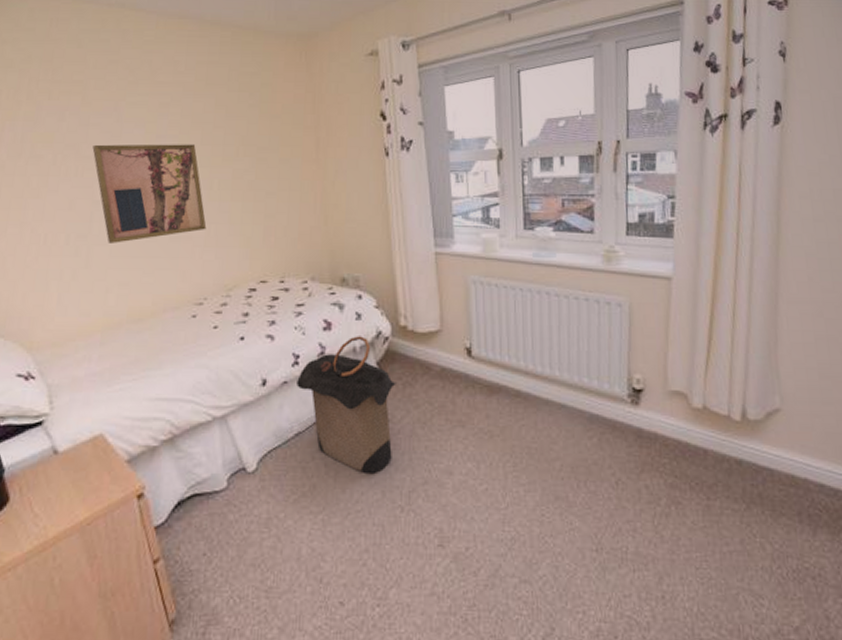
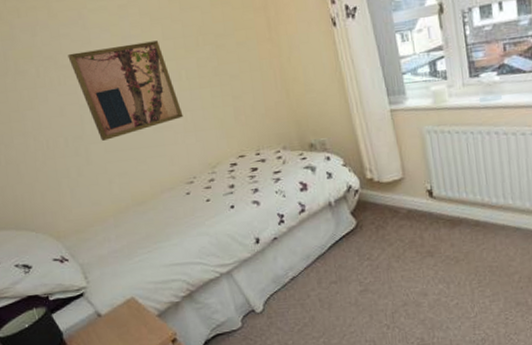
laundry hamper: present [297,336,398,473] -> none [285,192,375,303]

